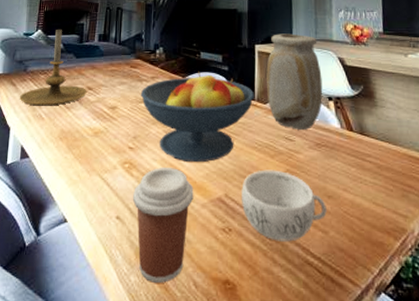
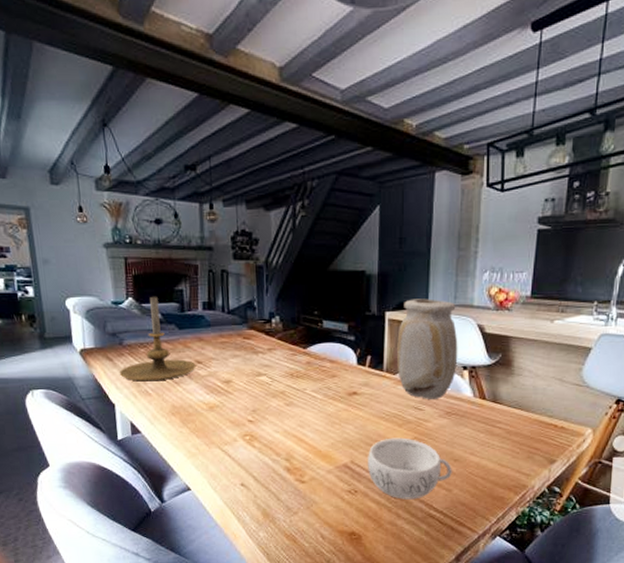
coffee cup: present [133,168,194,283] -> none [256,439,319,537]
fruit bowl: present [140,72,254,163] -> none [257,342,383,433]

